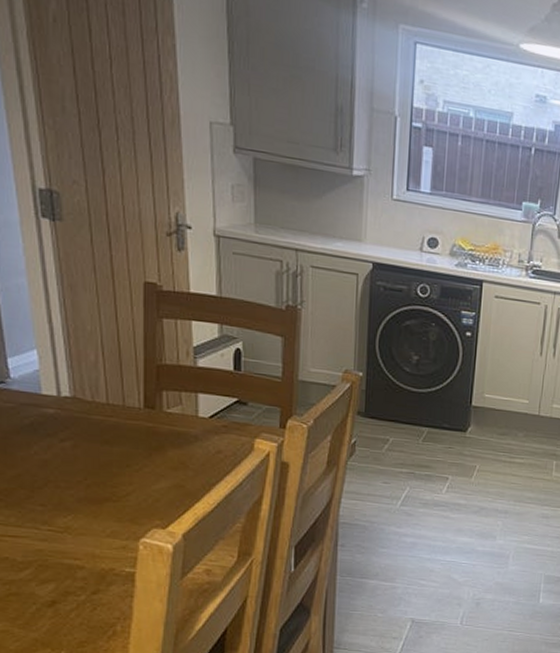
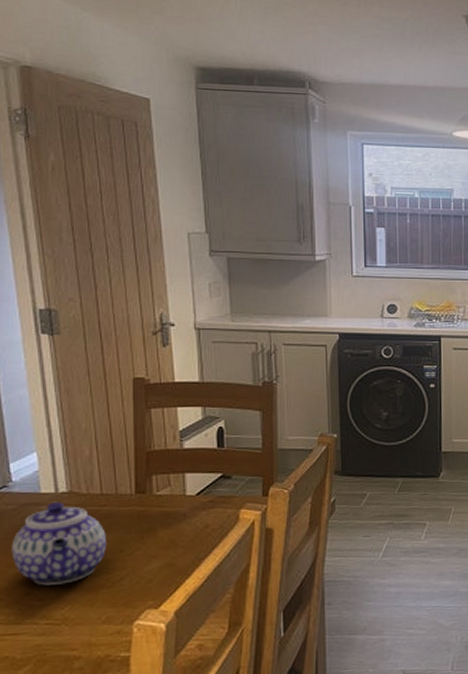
teapot: none [10,405,113,493] -> present [11,501,107,586]

